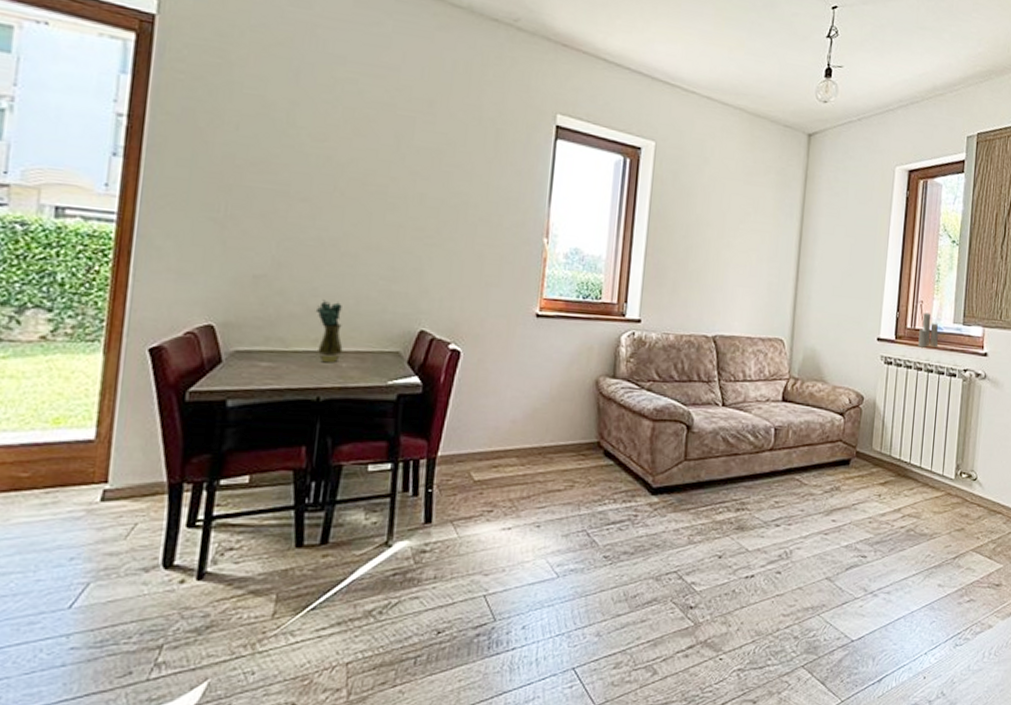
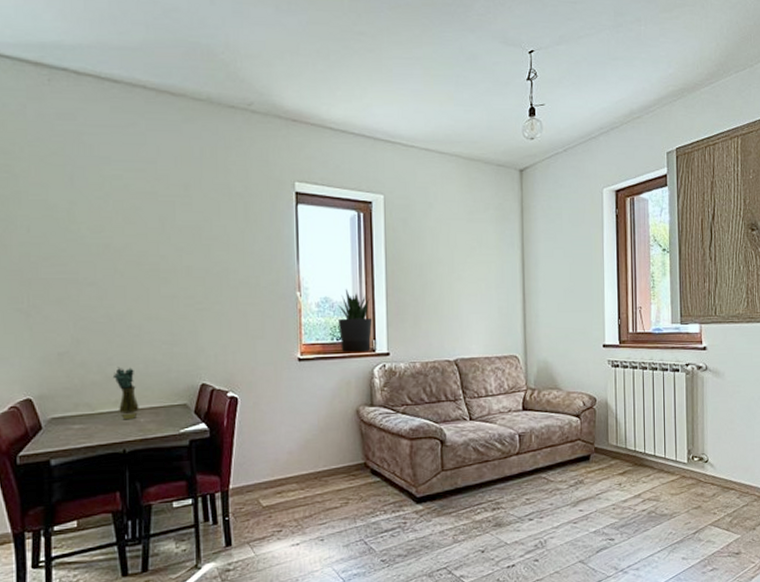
planter: none [586,242,627,317] -> present [338,289,373,353]
candle: present [918,310,939,348] -> none [641,315,660,349]

